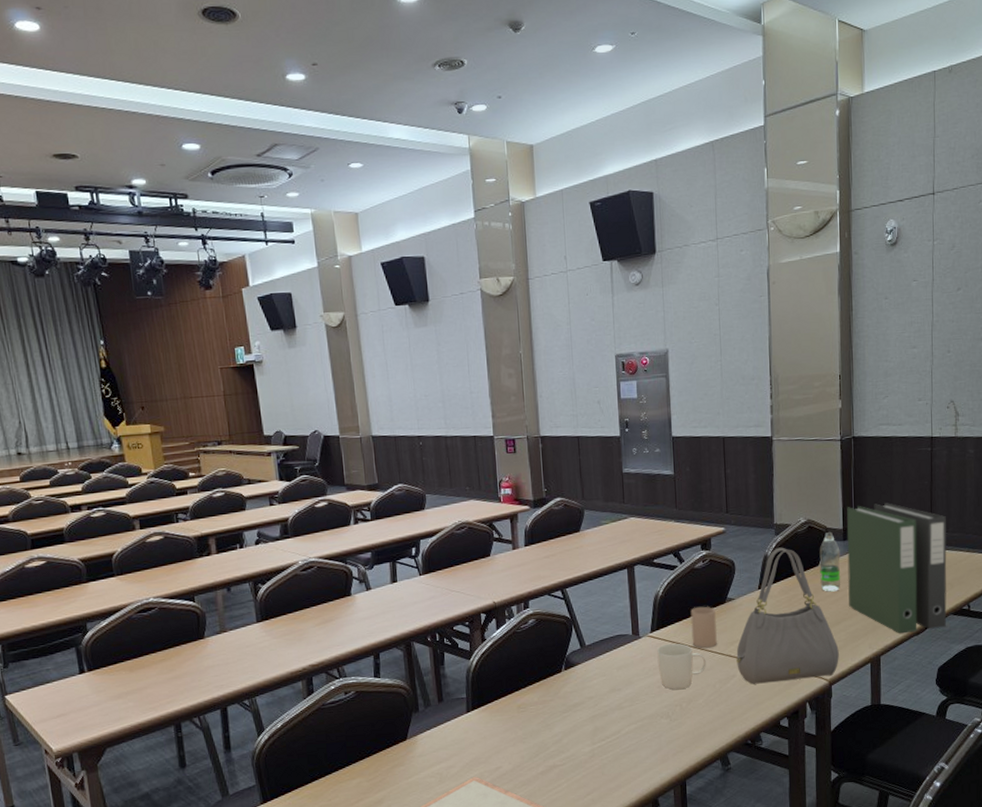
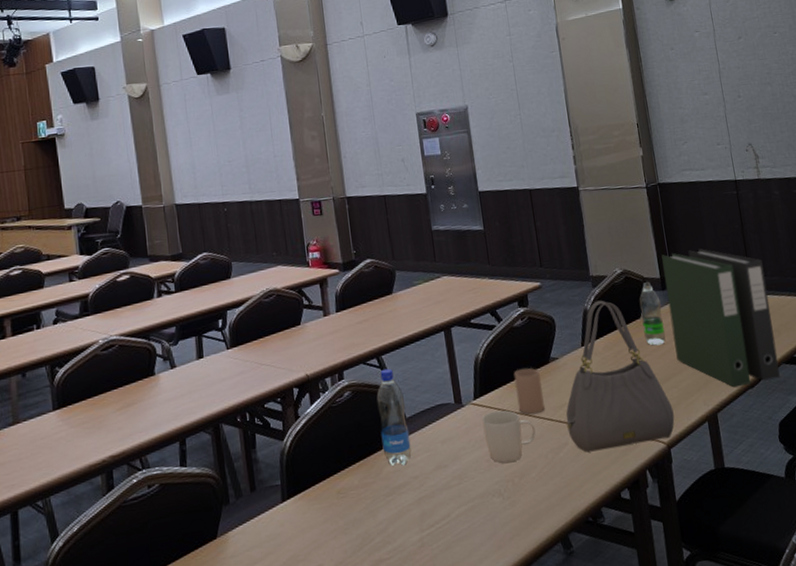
bottle: none [559,600,589,687] -> present [376,368,412,466]

